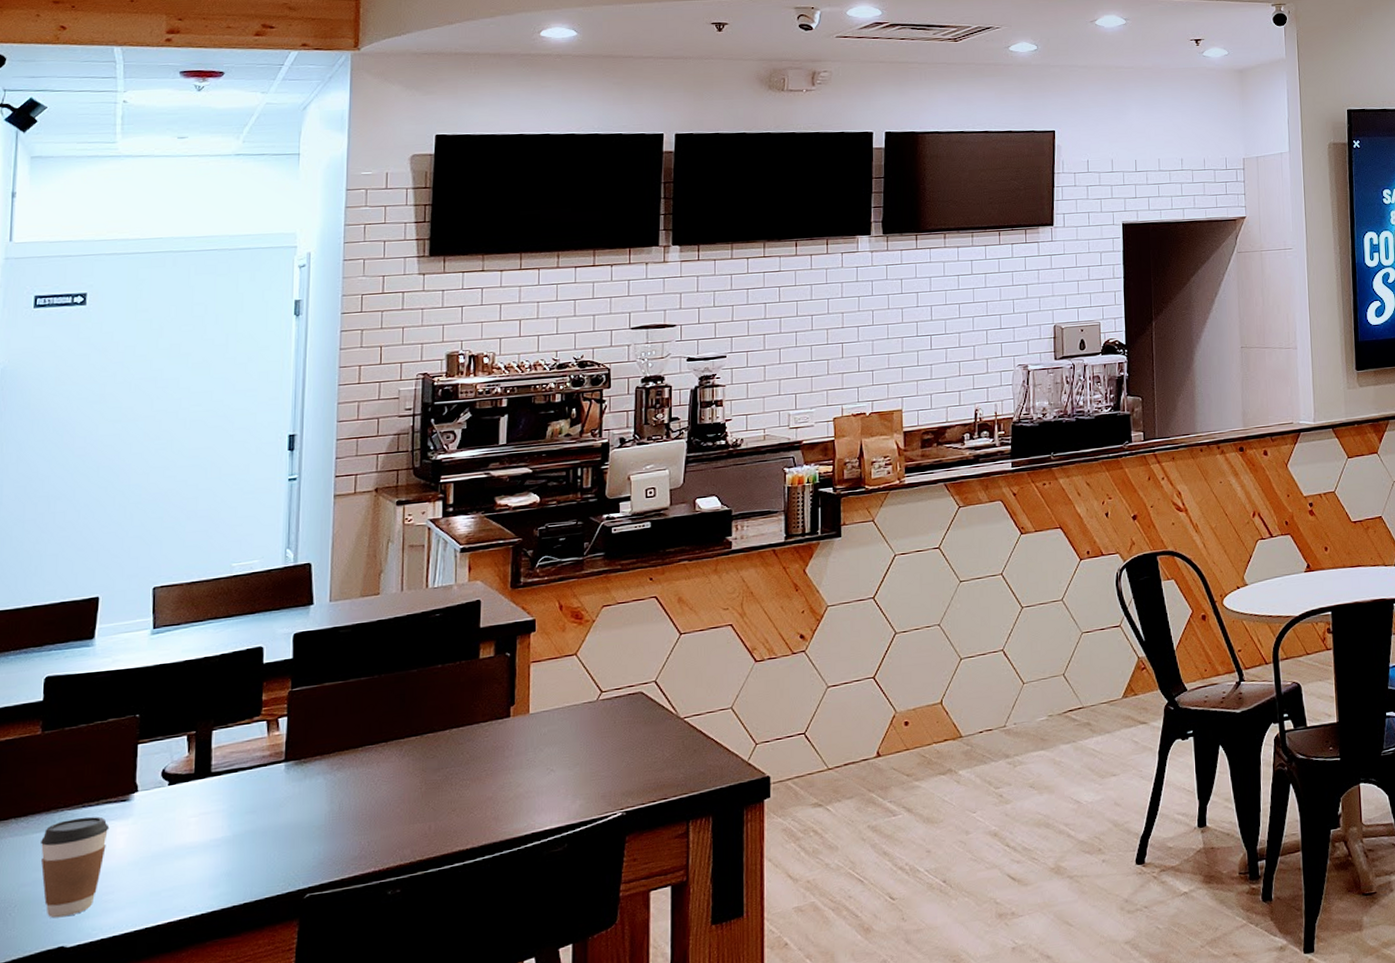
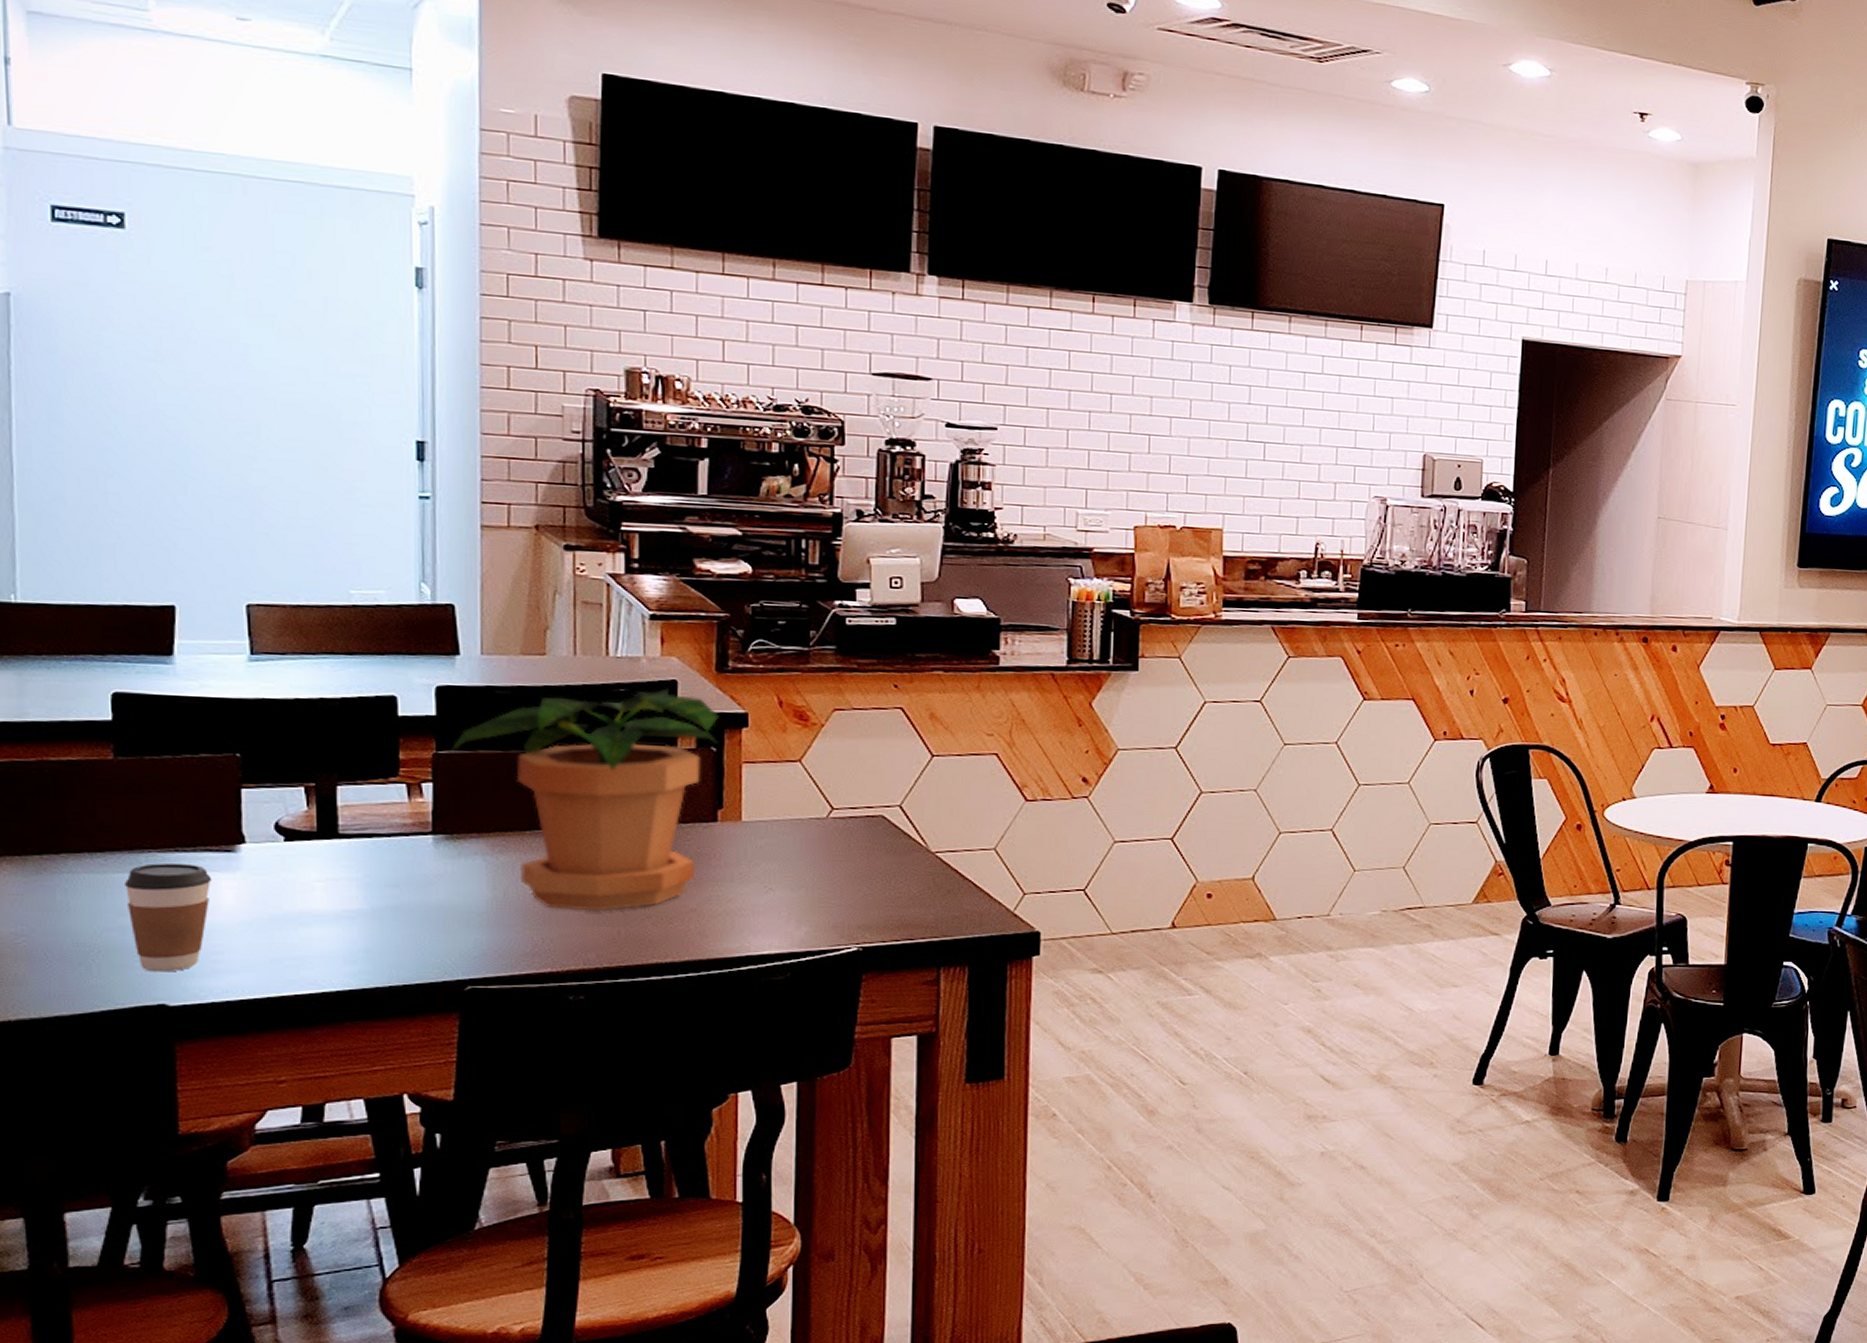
potted plant: none [302,608,513,813] -> present [450,688,719,912]

